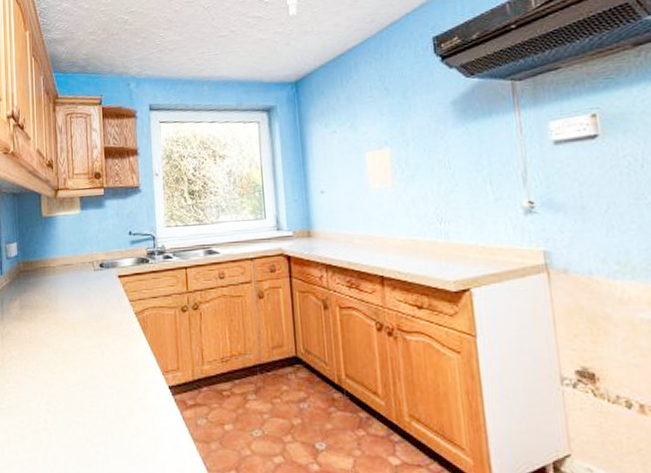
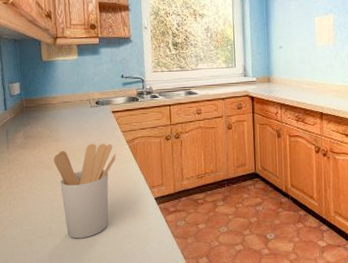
utensil holder: none [51,315,122,436] -> present [53,143,116,239]

